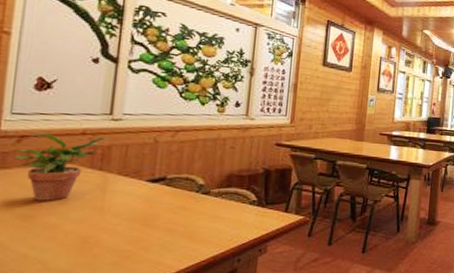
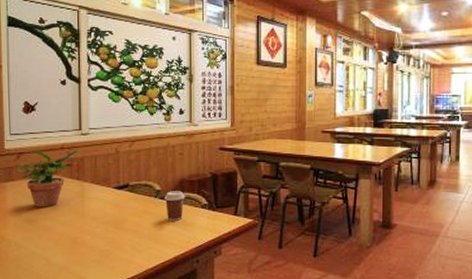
coffee cup: none [207,186,232,217] -> present [164,191,185,221]

